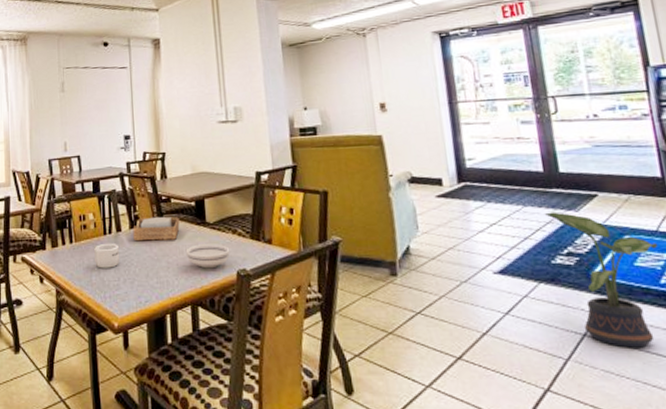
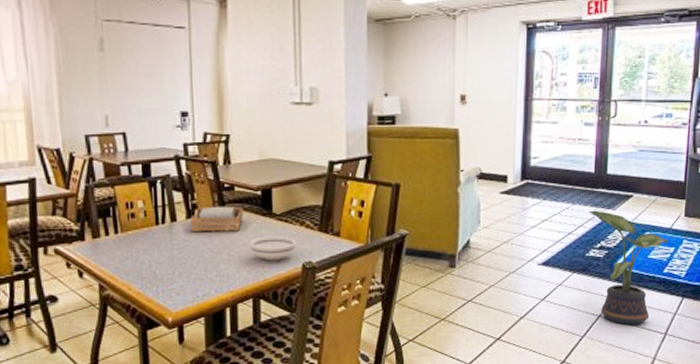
mug: present [94,243,120,268] -> none [144,233,175,261]

